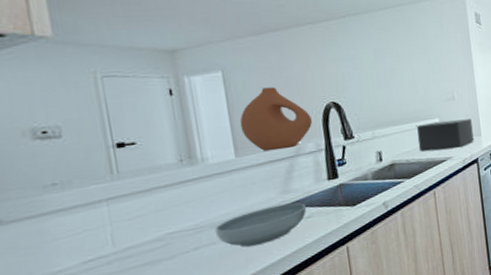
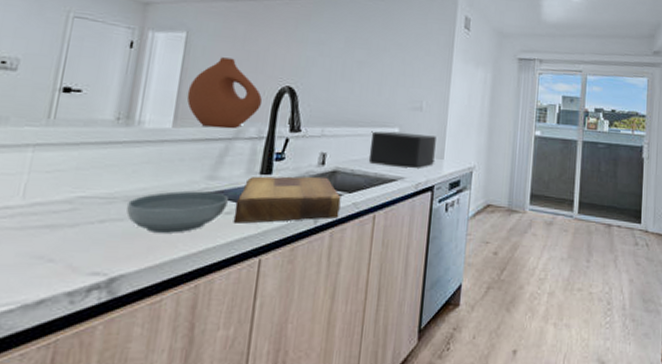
cutting board: none [313,170,405,224] -> present [233,176,341,224]

